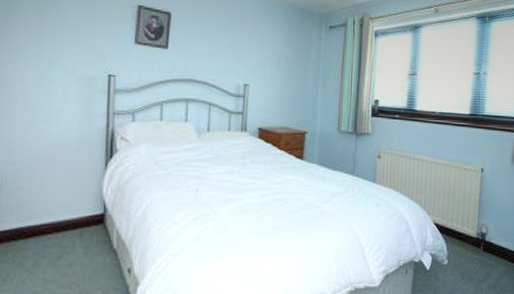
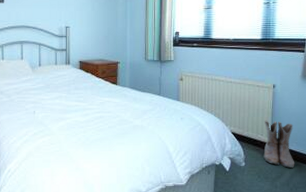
boots: none [468,209,503,267] -> present [263,120,295,168]

